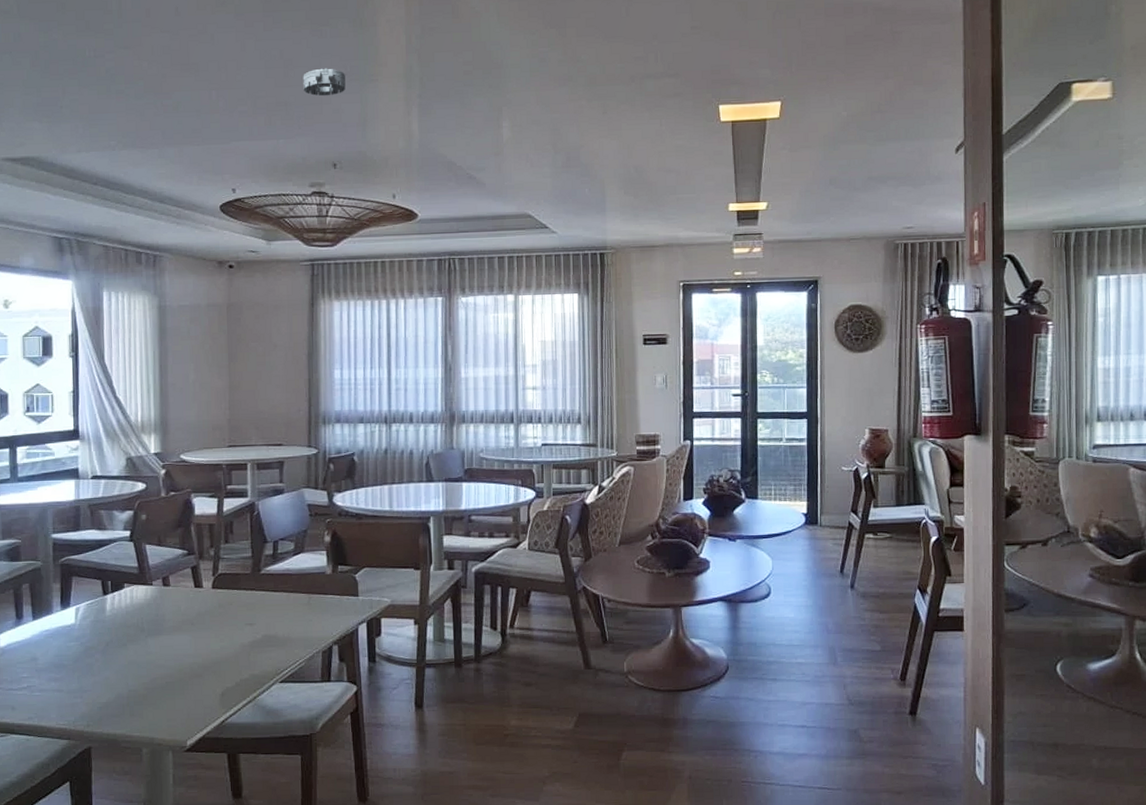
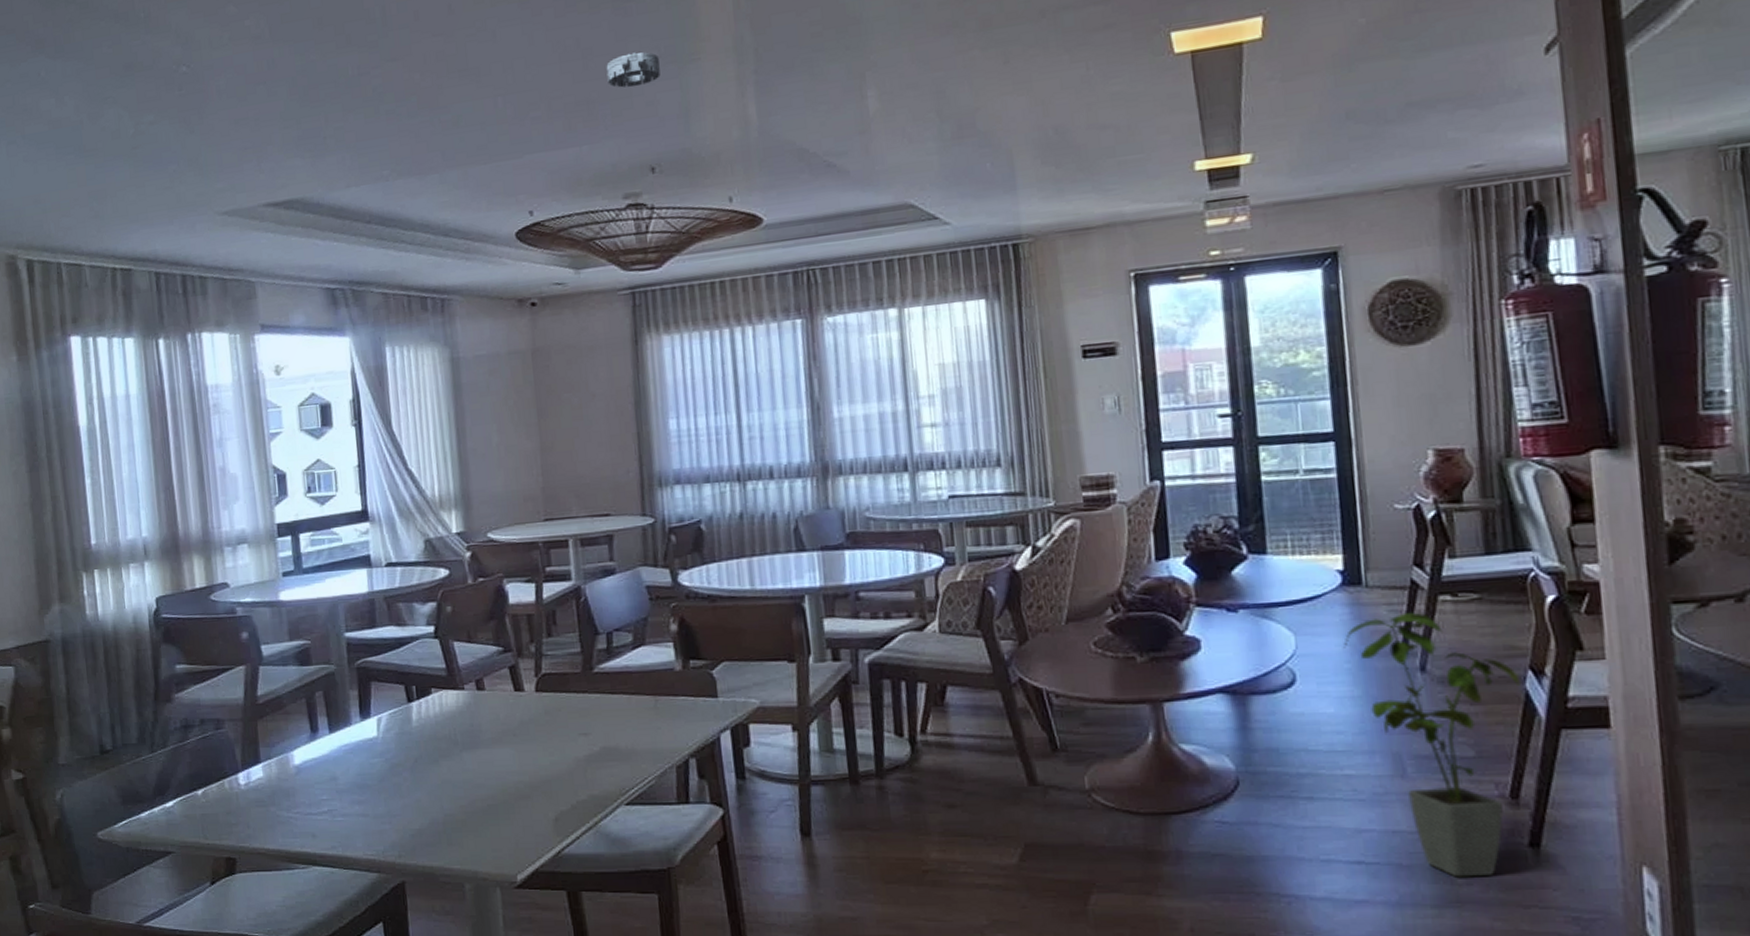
house plant: none [803,545,912,737] -> present [1343,612,1521,877]

